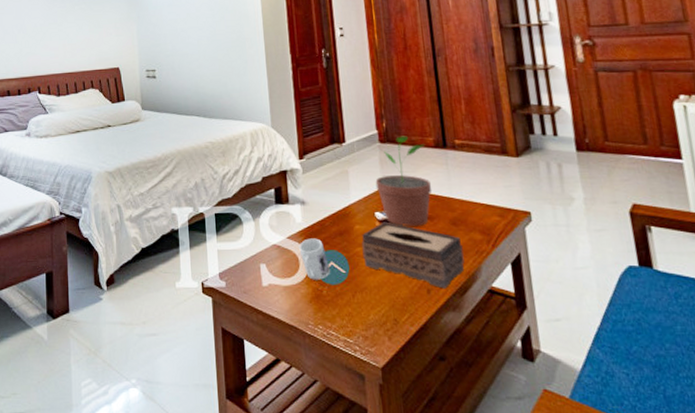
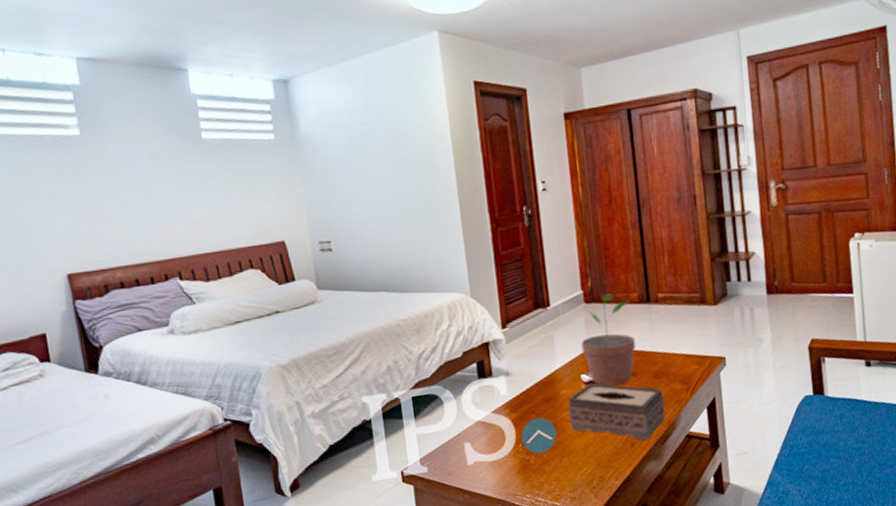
mug: present [299,238,331,280] -> none [504,408,538,451]

